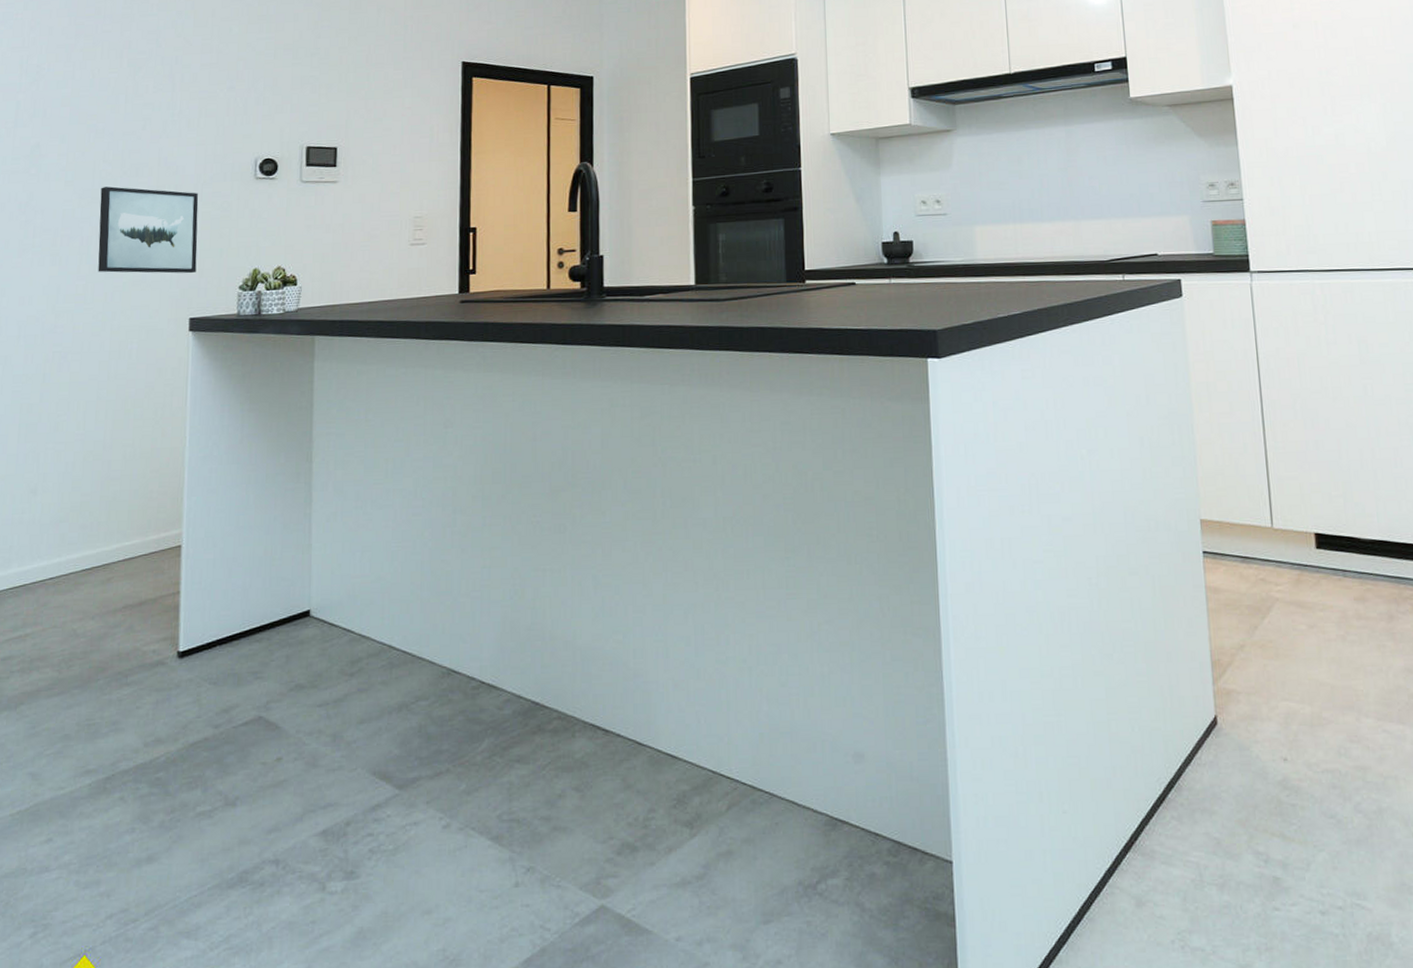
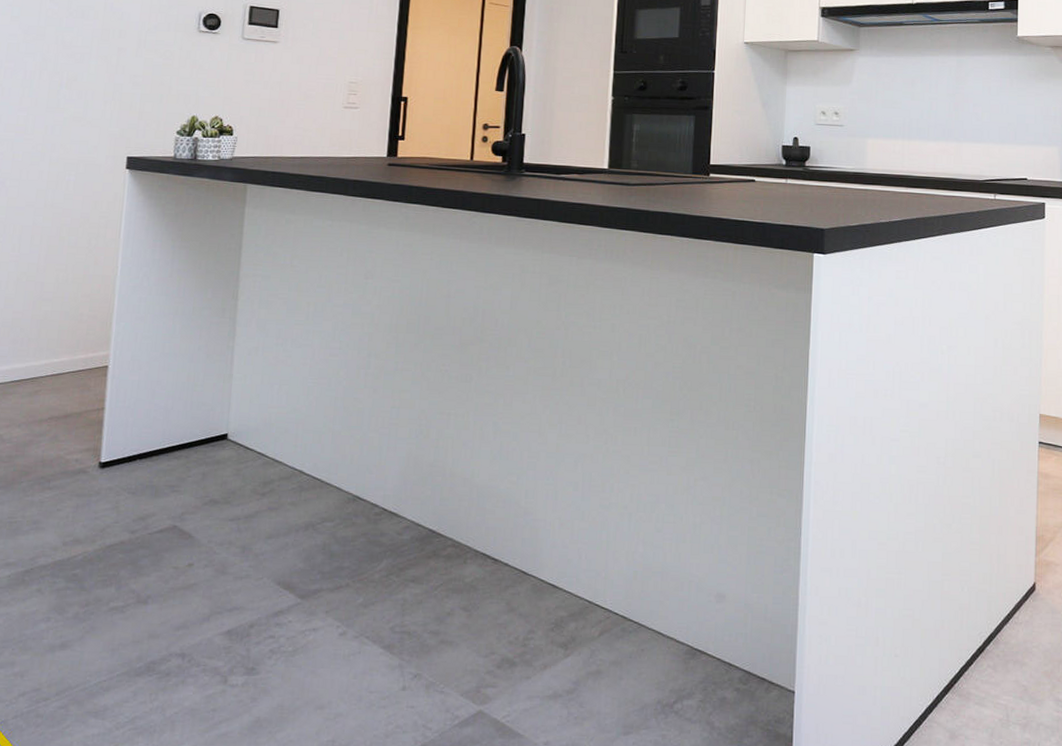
wall art: present [98,186,199,274] -> none [39,25,142,115]

